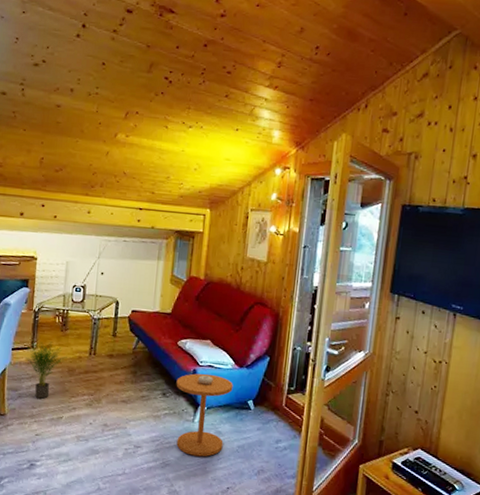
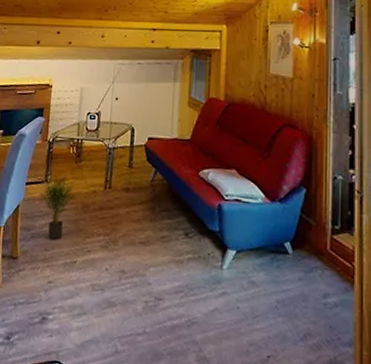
side table: present [176,373,233,457] -> none [199,209,266,314]

